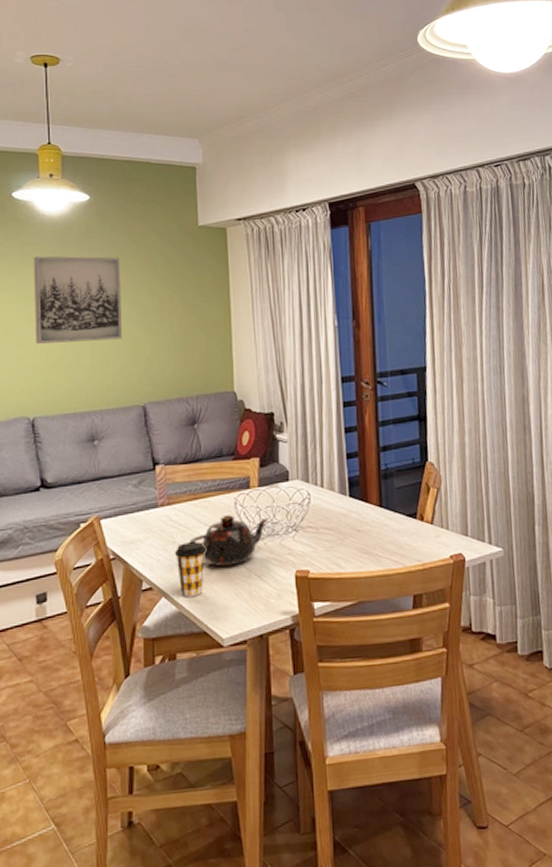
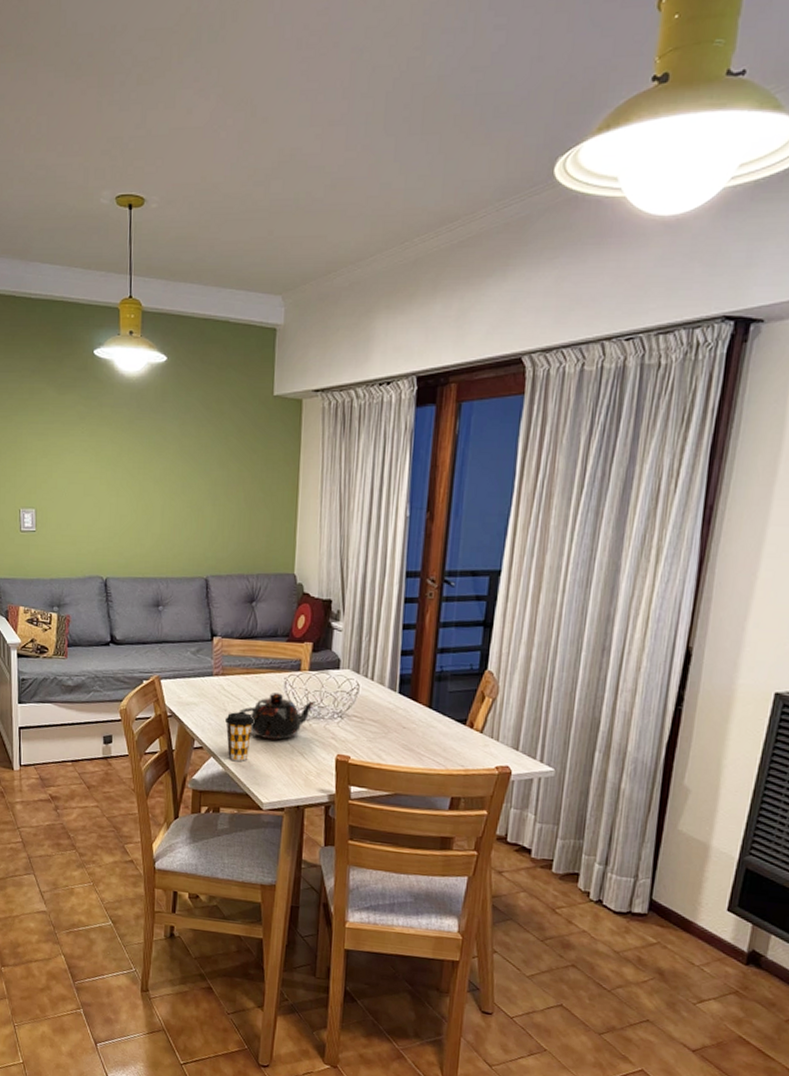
wall art: present [33,256,123,344] -> none [110,418,193,510]

